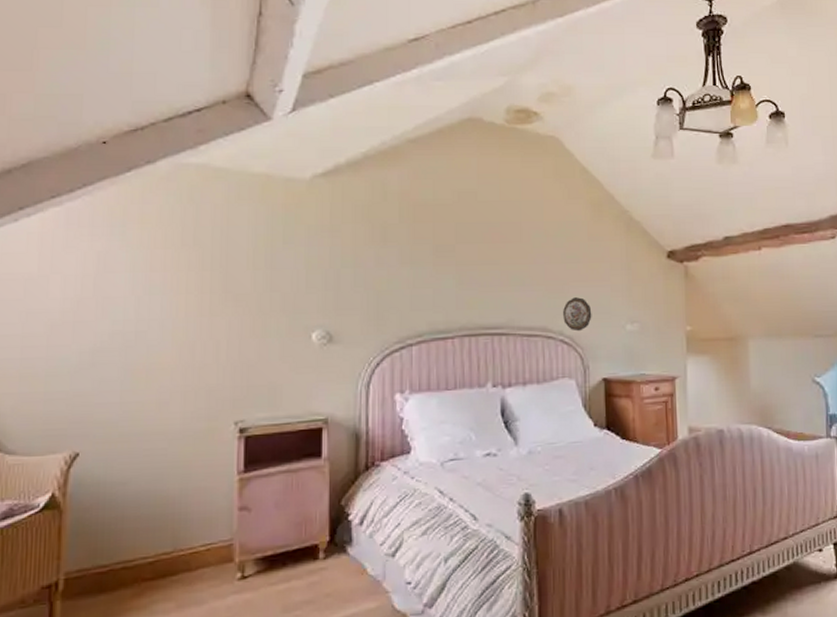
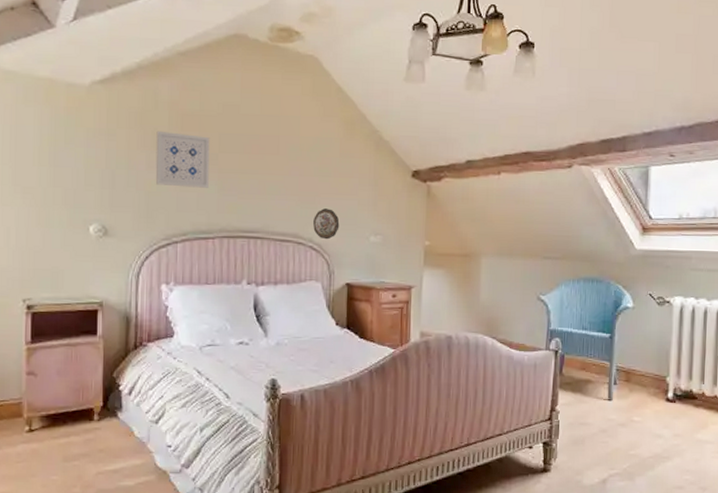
wall art: none [386,223,446,284] -> present [155,130,210,188]

